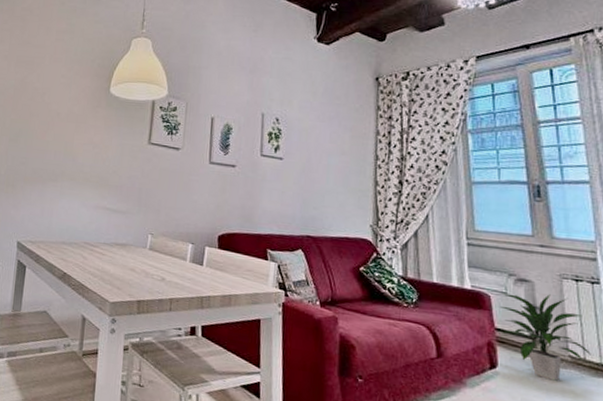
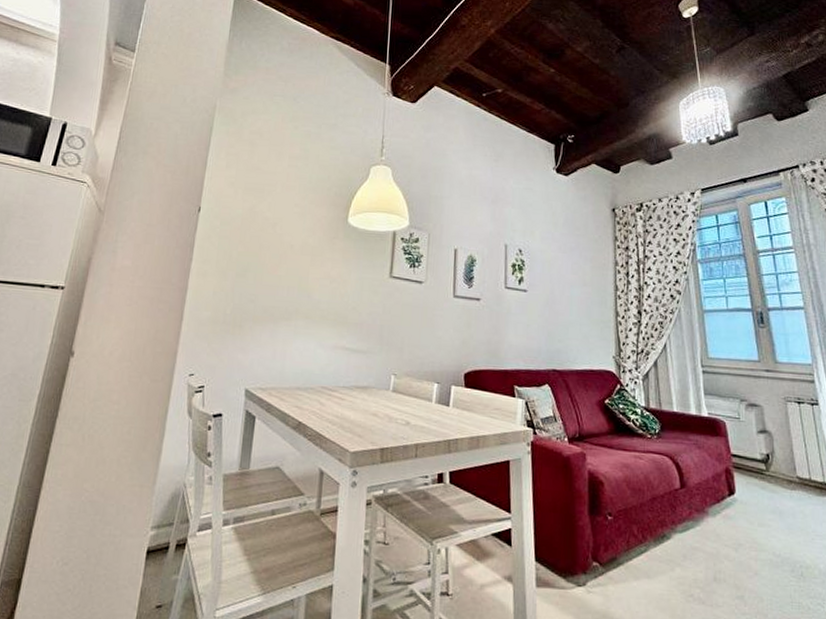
indoor plant: present [499,293,591,382] -> none [734,417,815,504]

